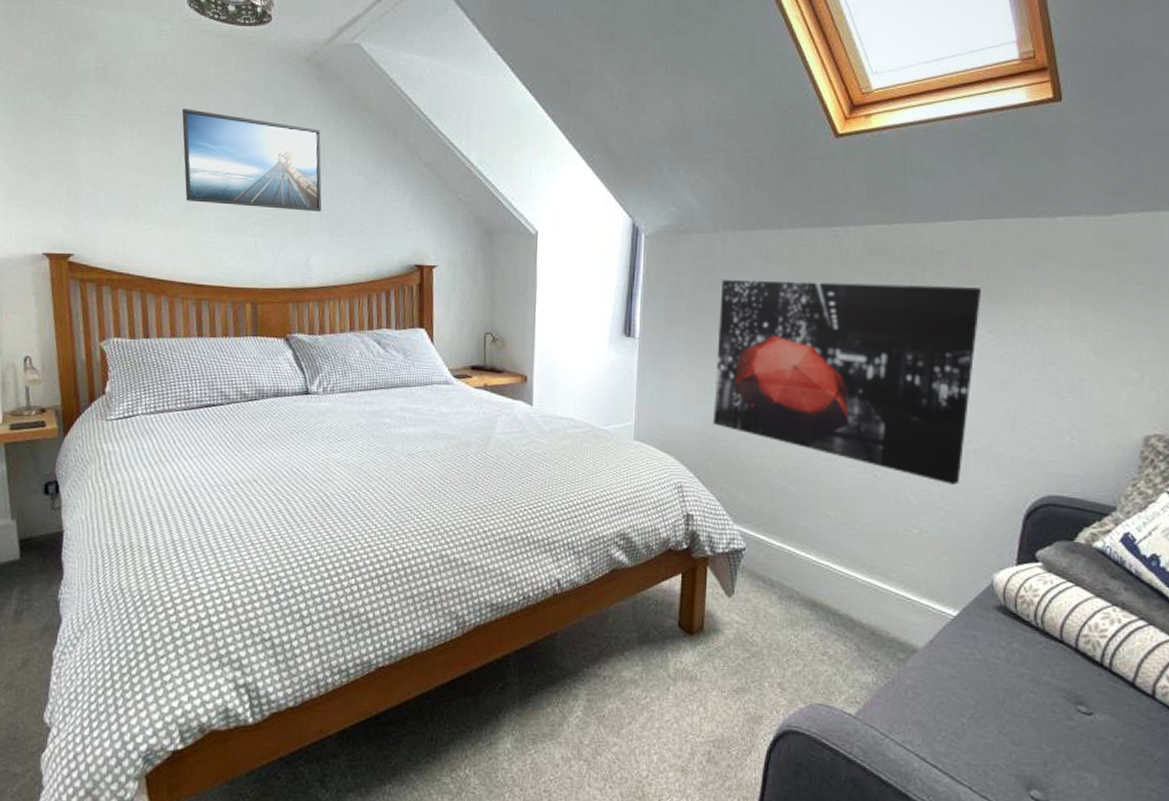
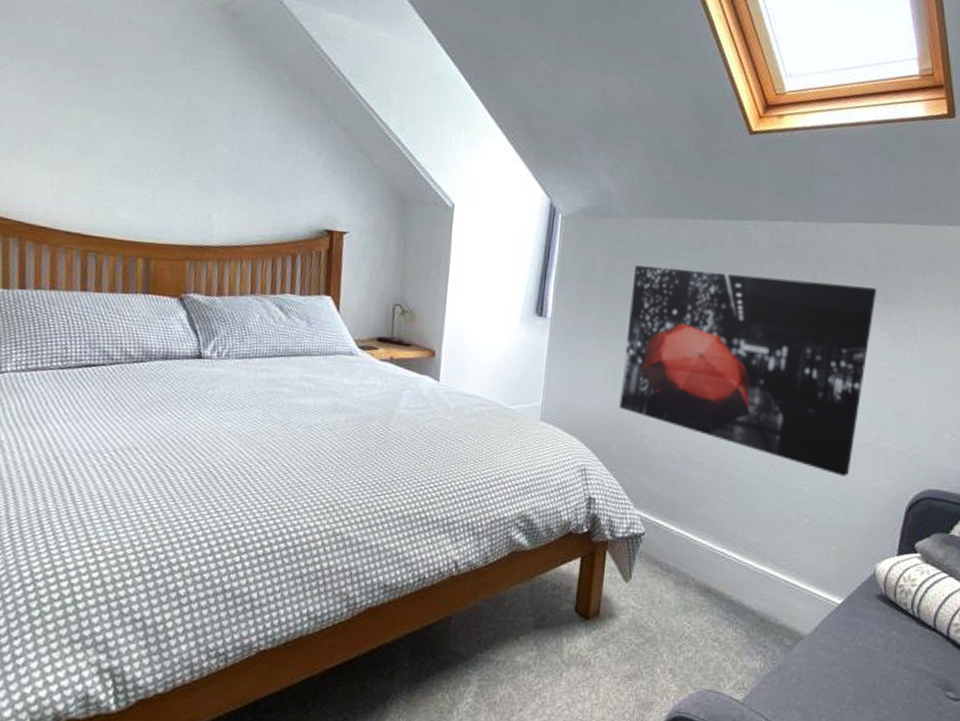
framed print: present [181,109,322,212] -> none [77,46,232,167]

